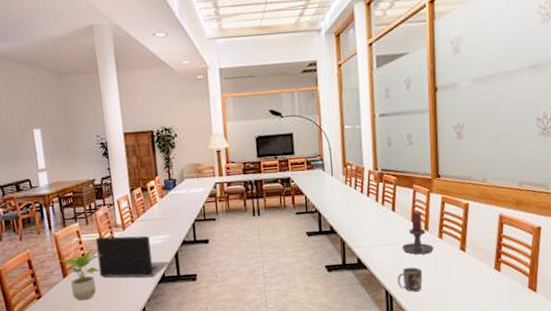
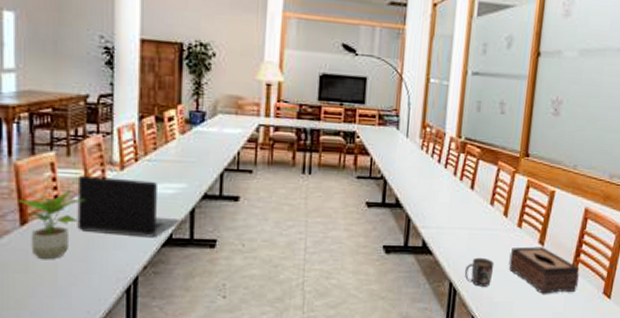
candle holder: present [403,211,434,255] -> none [476,192,511,244]
tissue box: none [435,252,502,293] -> present [509,246,580,294]

